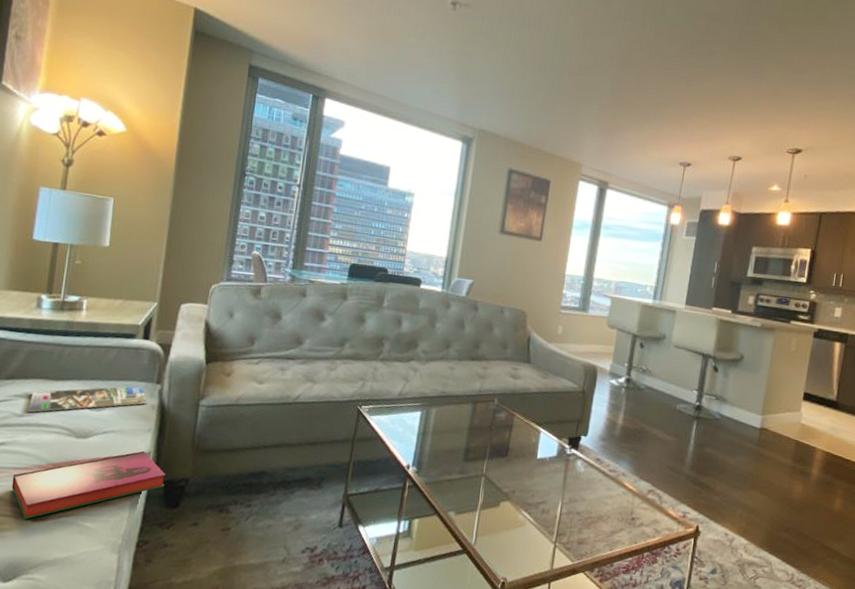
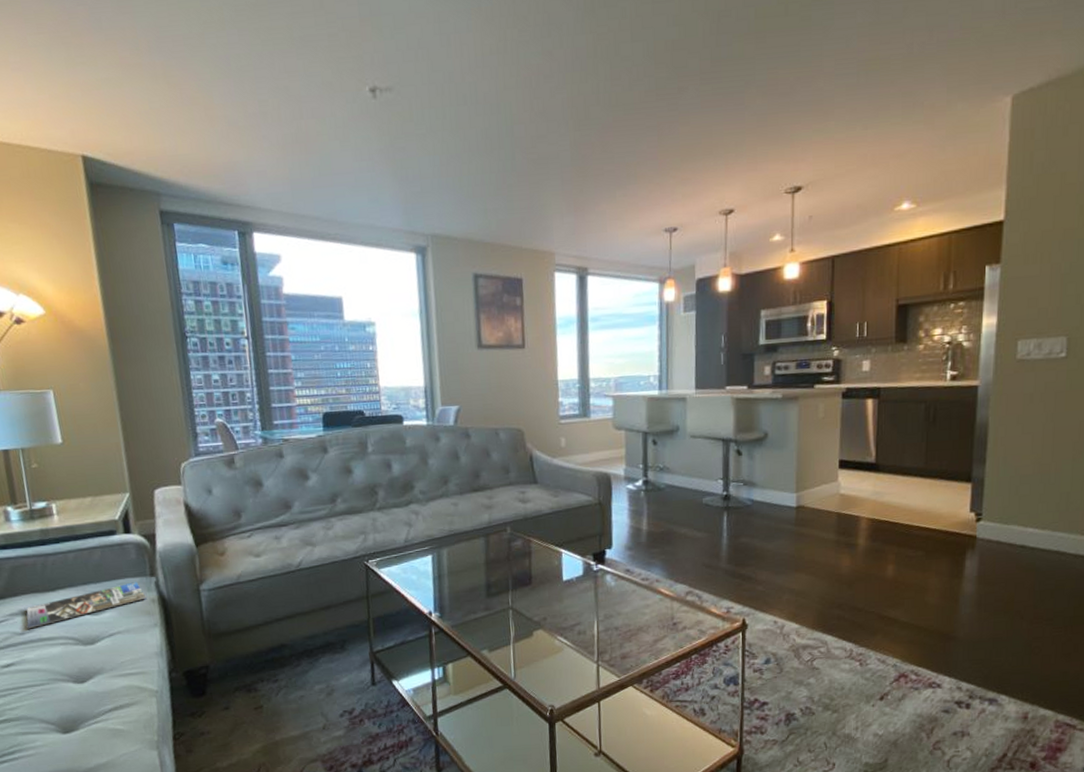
hardback book: present [11,450,166,519] -> none [31,646,186,733]

